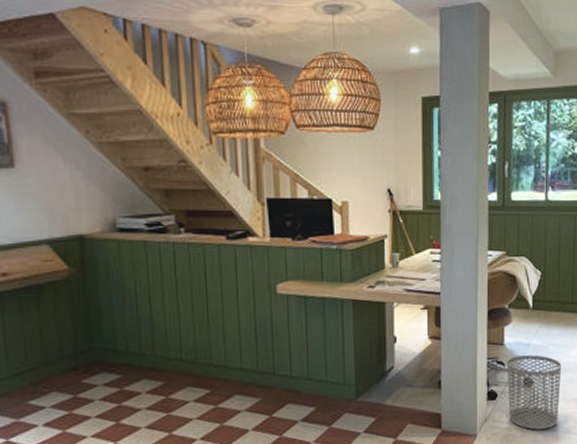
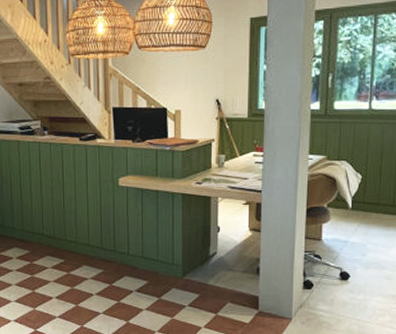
waste bin: present [507,354,562,430] -> none [323,251,380,320]

